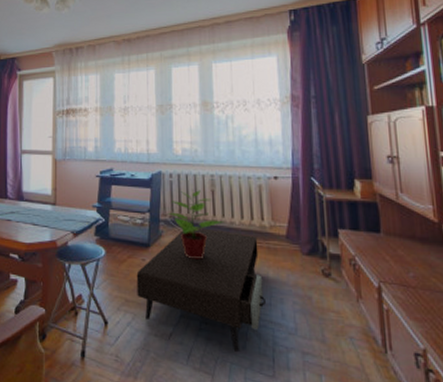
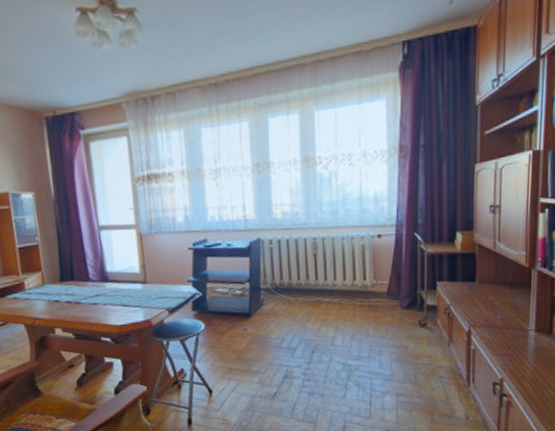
coffee table: present [136,228,265,352] -> none [238,292,365,401]
potted plant: present [168,190,225,259] -> none [269,255,327,324]

